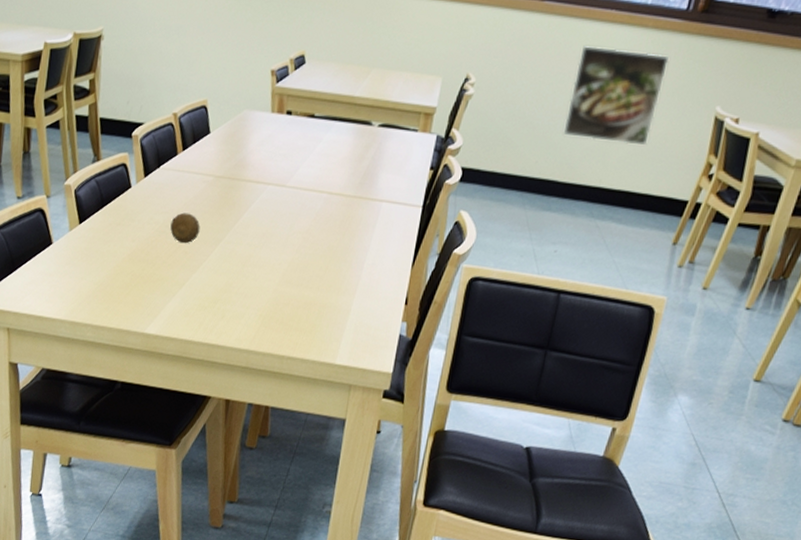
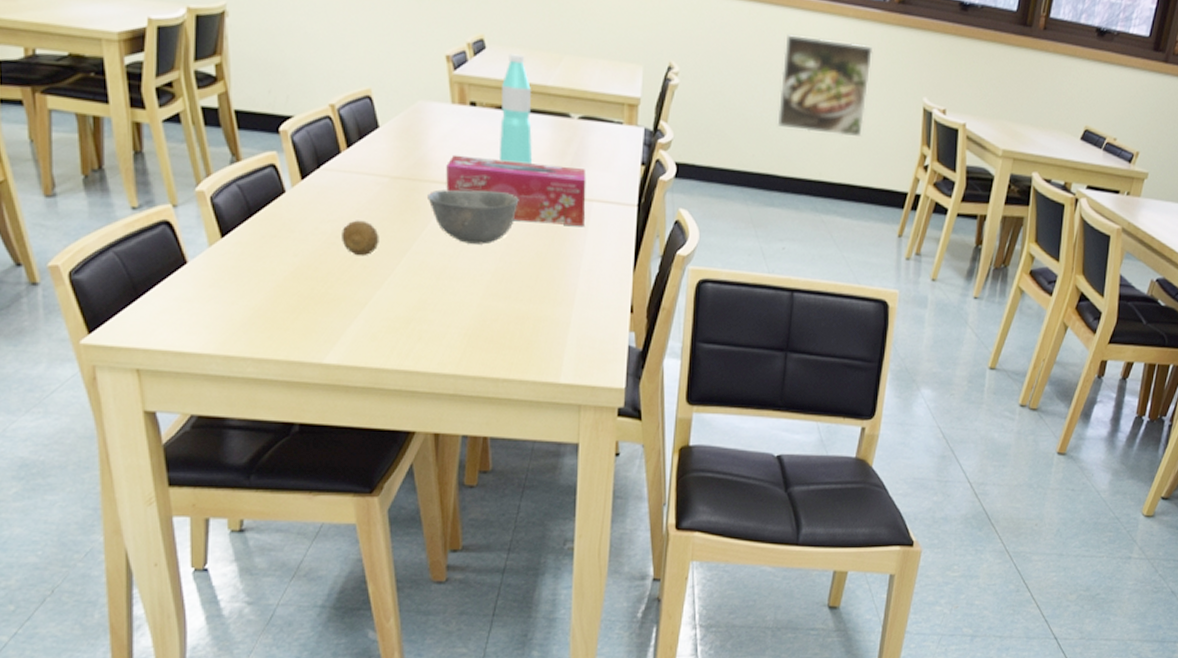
bowl: none [242,188,319,237] -> present [428,189,519,245]
tissue box: none [258,157,380,224] -> present [446,154,586,226]
water bottle: none [305,68,340,168] -> present [498,54,533,165]

